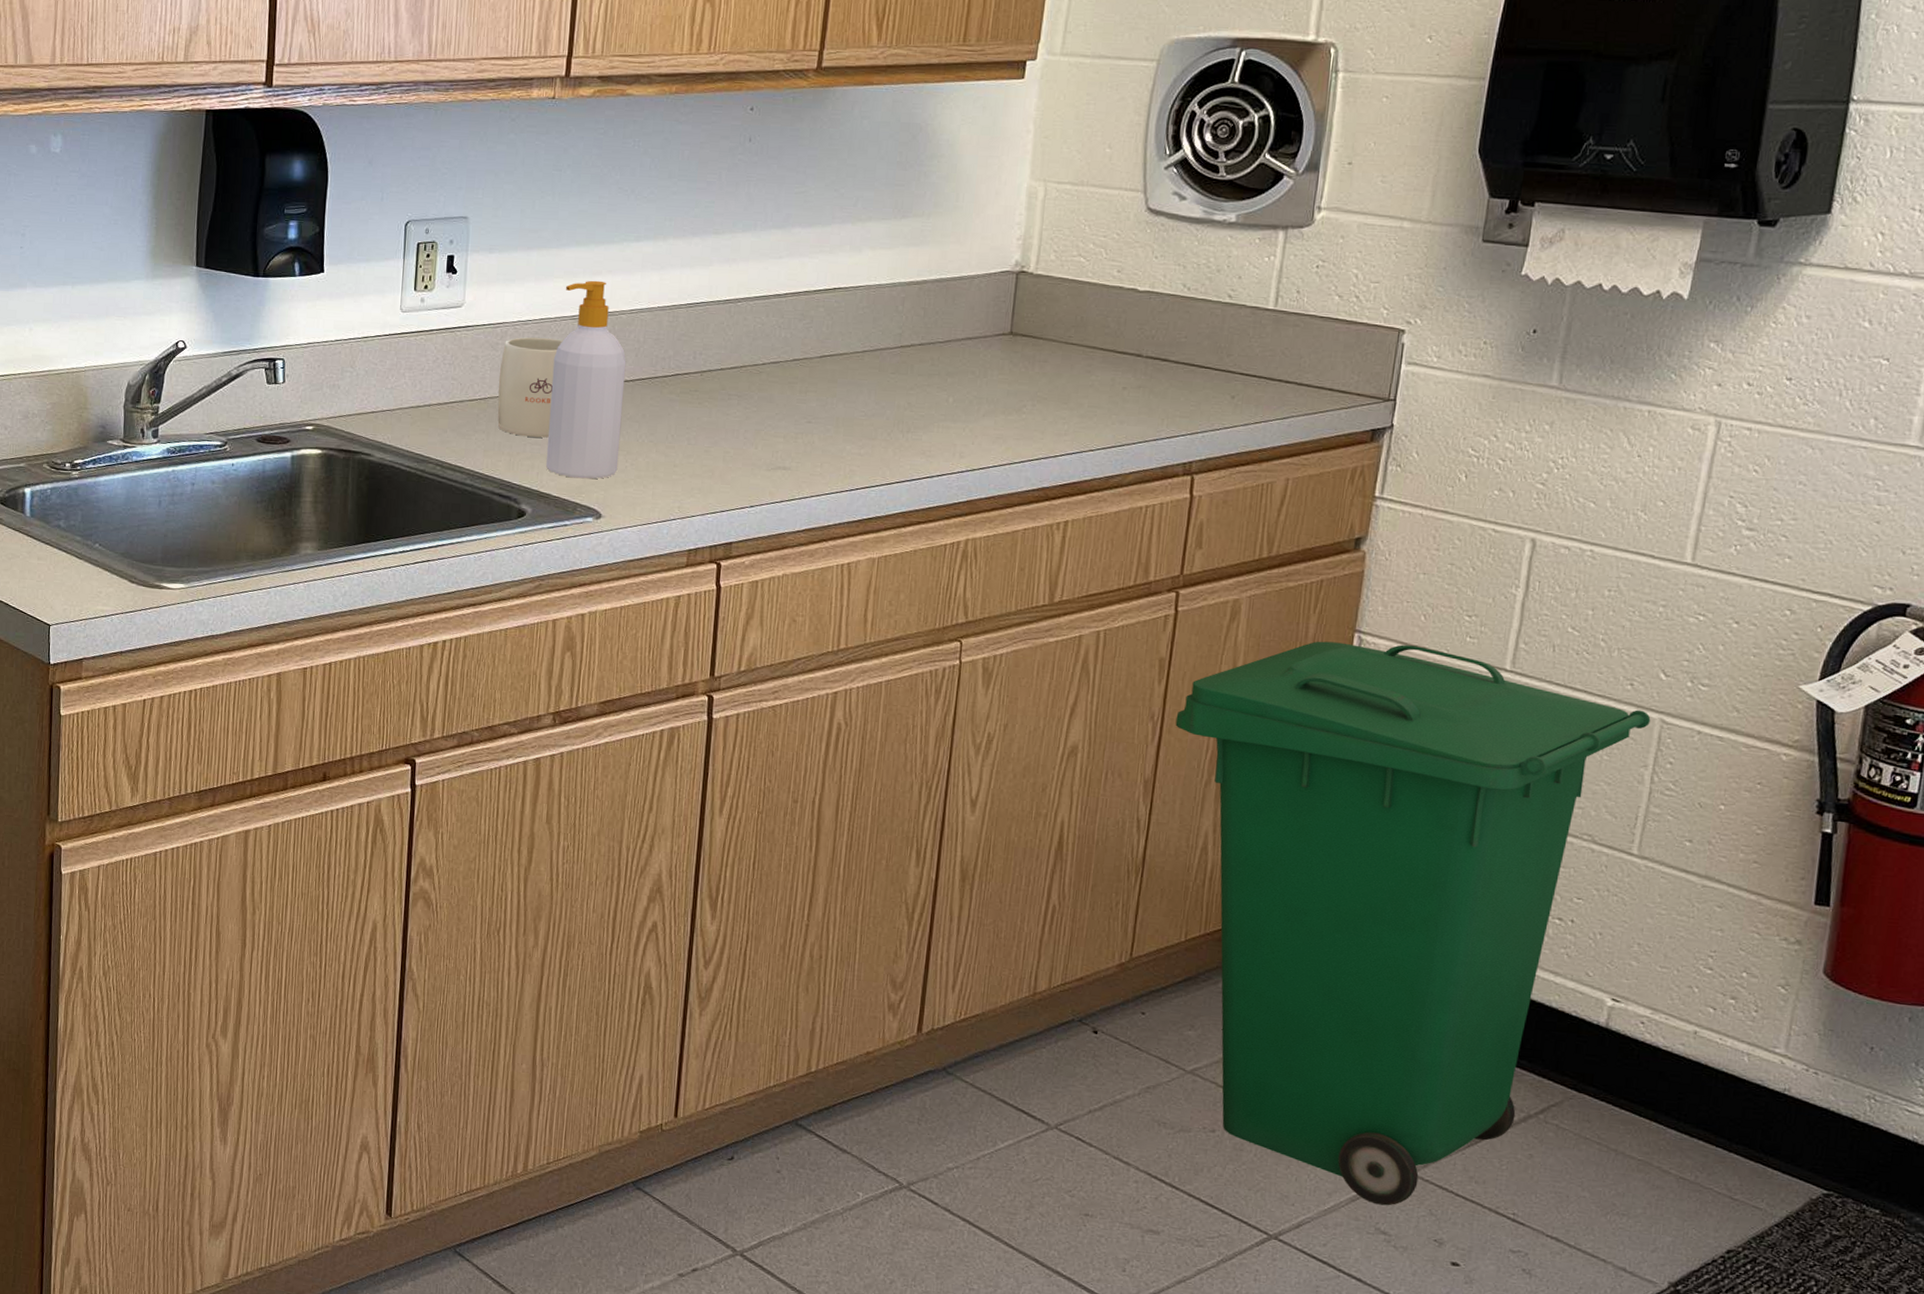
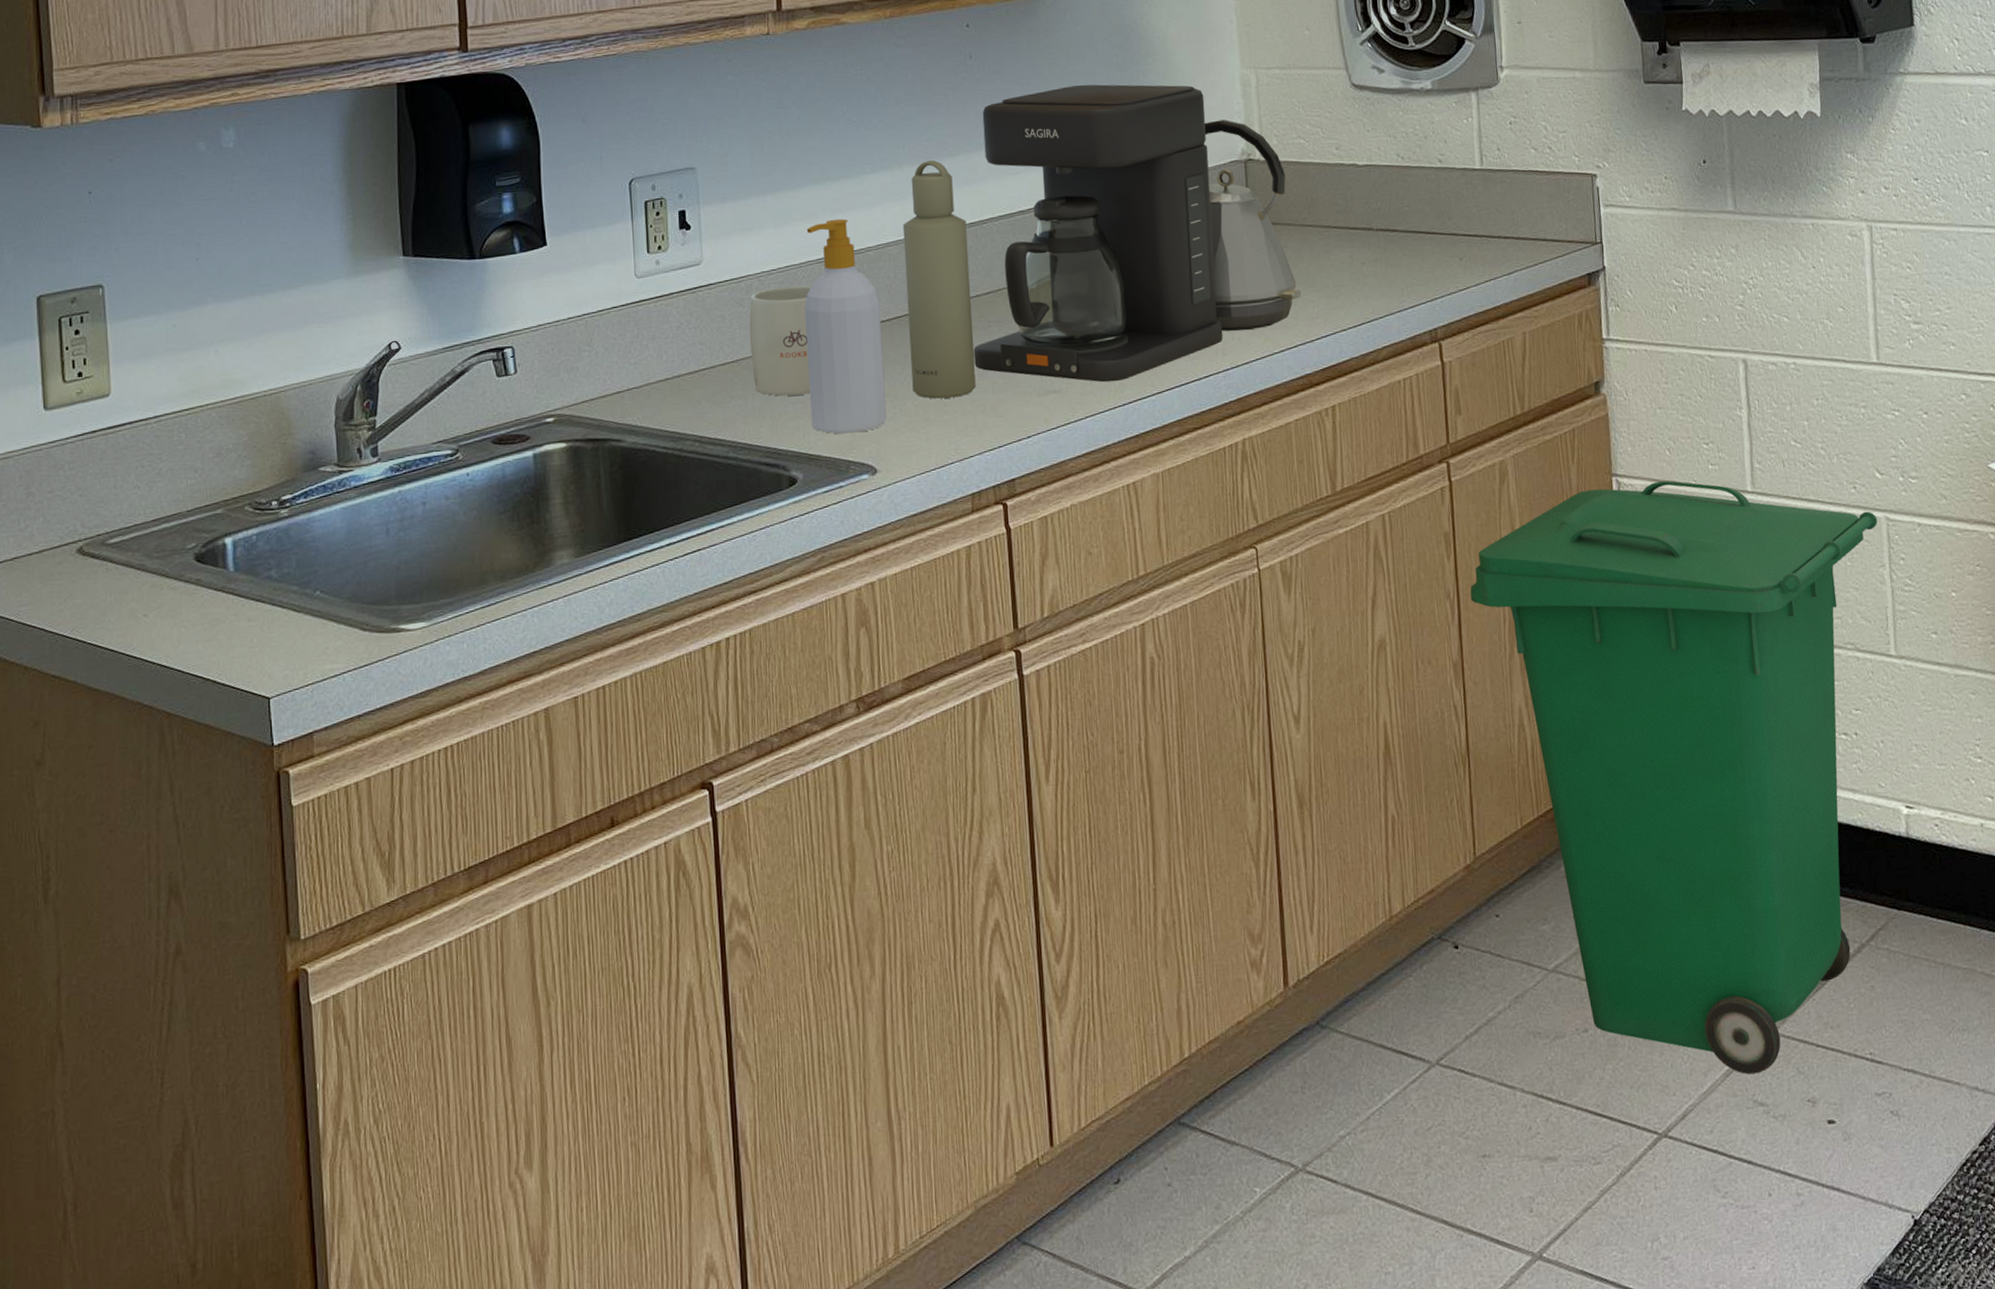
bottle: none [646,236,722,460] -> present [902,160,976,399]
coffee maker: none [709,179,986,468] -> present [973,84,1223,383]
kettle: none [959,229,1058,437] -> present [1204,119,1301,331]

